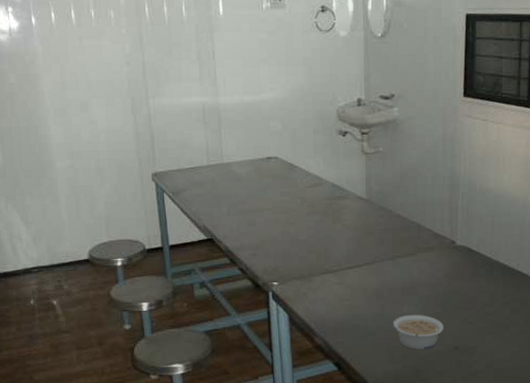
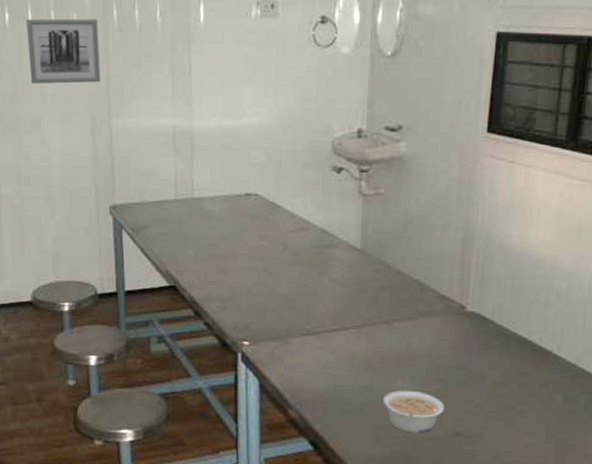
wall art: none [70,15,137,72] -> present [27,18,100,84]

